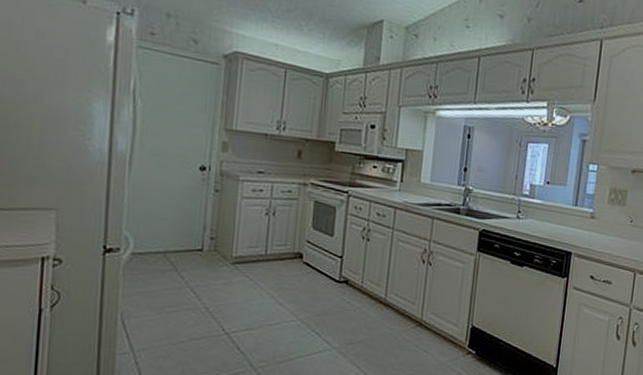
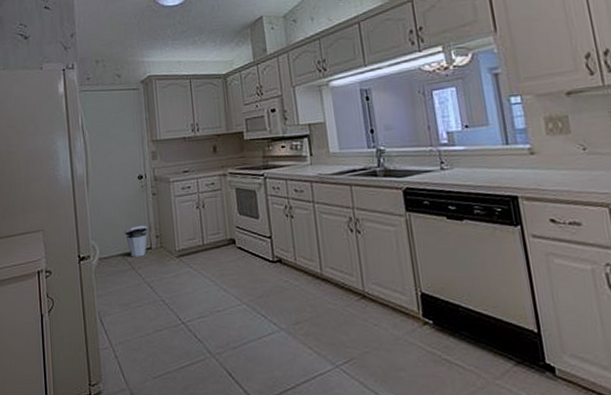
trash can: none [170,222,202,258] -> present [124,225,148,257]

